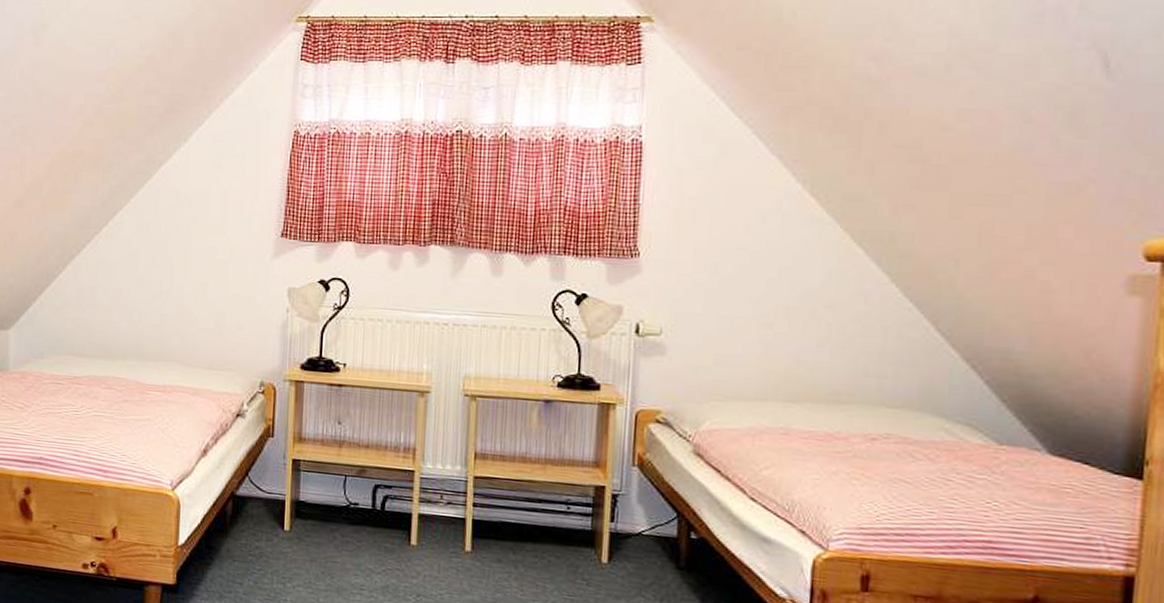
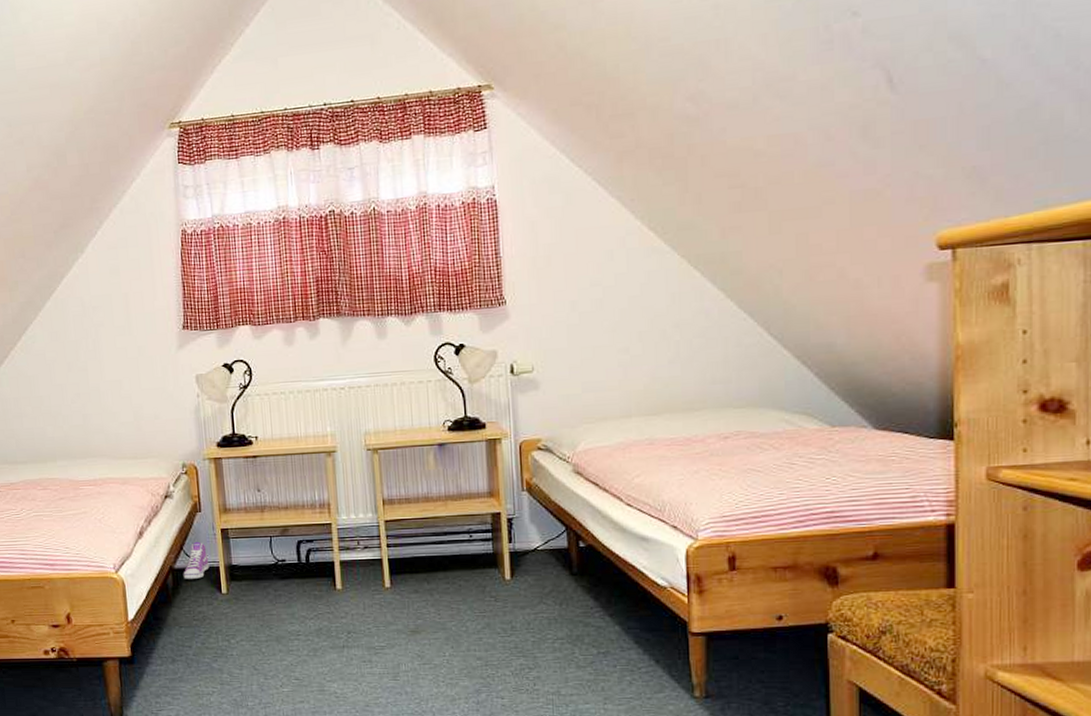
sneaker: none [244,468,275,510] -> present [183,541,209,579]

